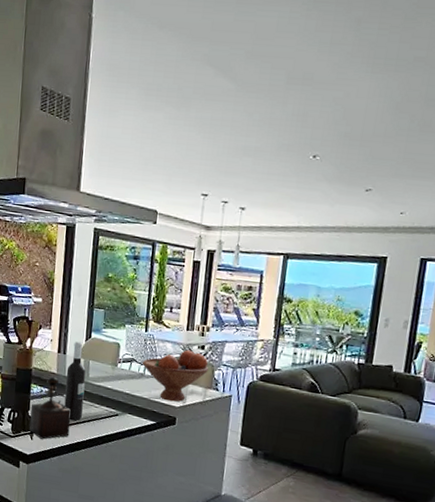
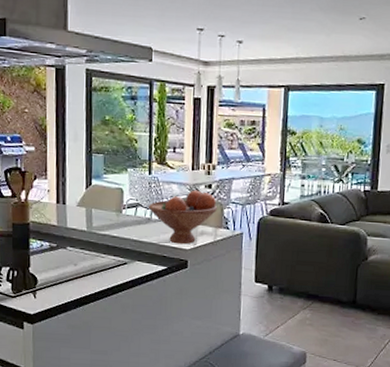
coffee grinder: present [29,376,71,440] -> none [31,229,76,297]
wine bottle: present [64,341,86,421] -> none [67,190,89,274]

